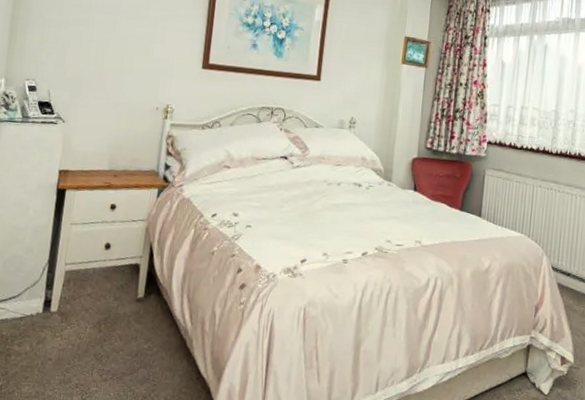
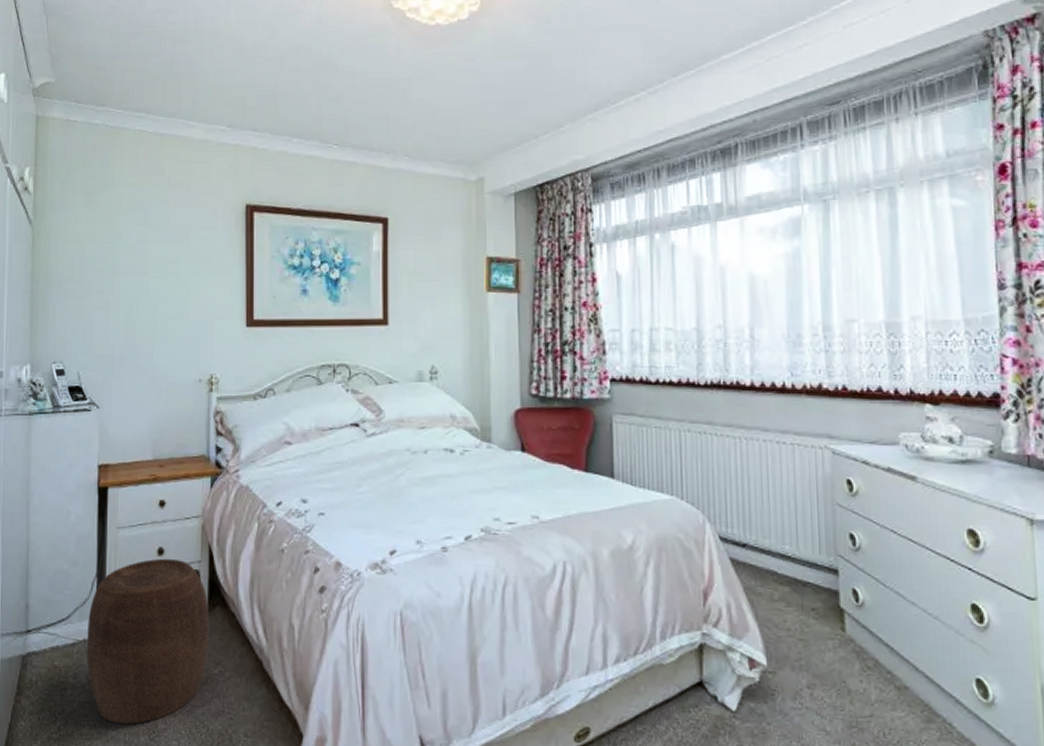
stool: none [32,252,145,386] -> present [87,558,209,724]

